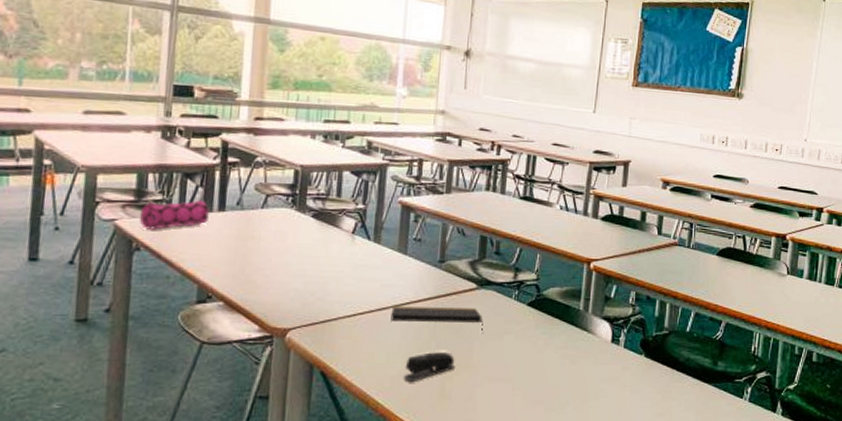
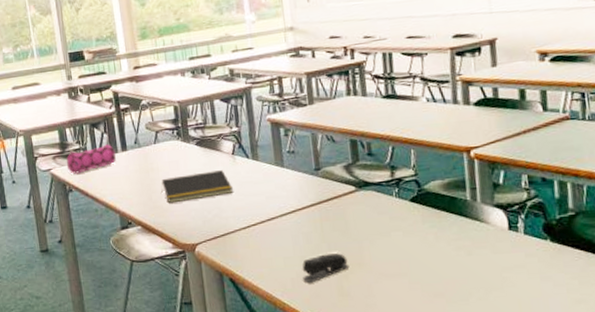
notepad: none [259,248,345,279] -> present [161,170,233,204]
notepad: present [390,306,483,331] -> none [280,209,369,231]

